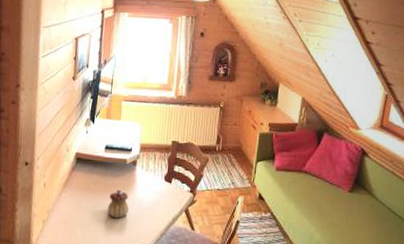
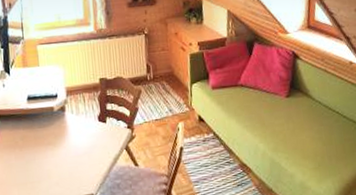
teapot: present [107,189,130,219] -> none [41,140,66,171]

